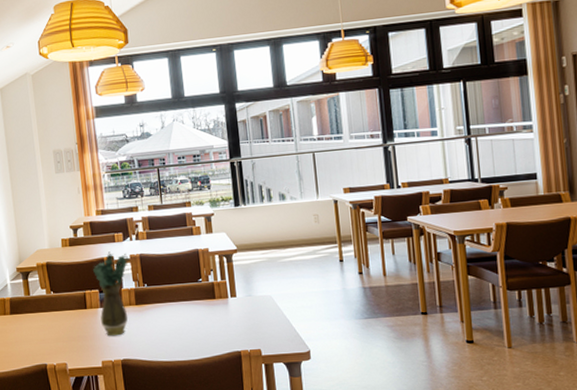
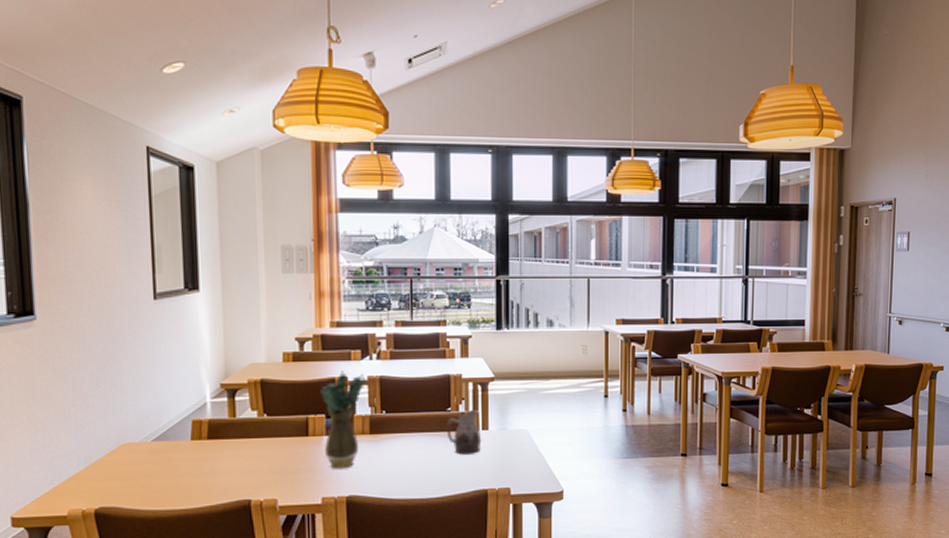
pitcher: none [199,279,232,320] -> present [446,409,482,455]

